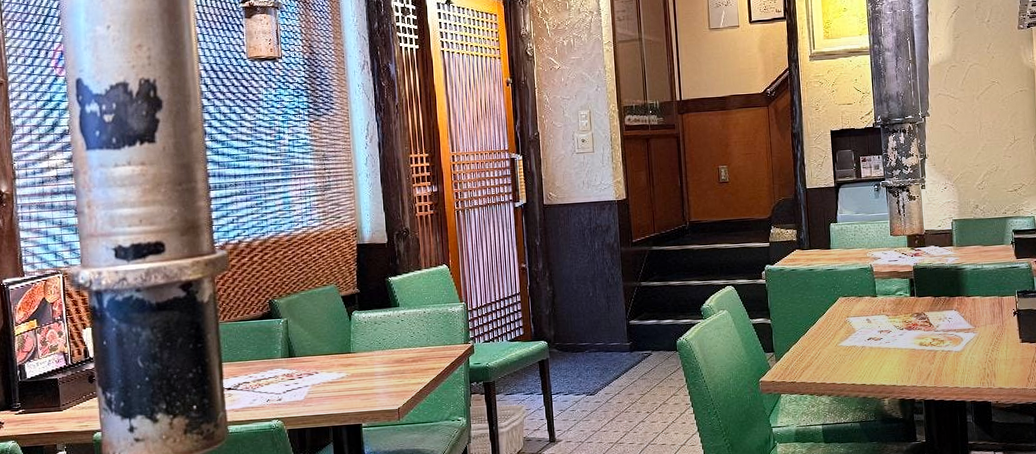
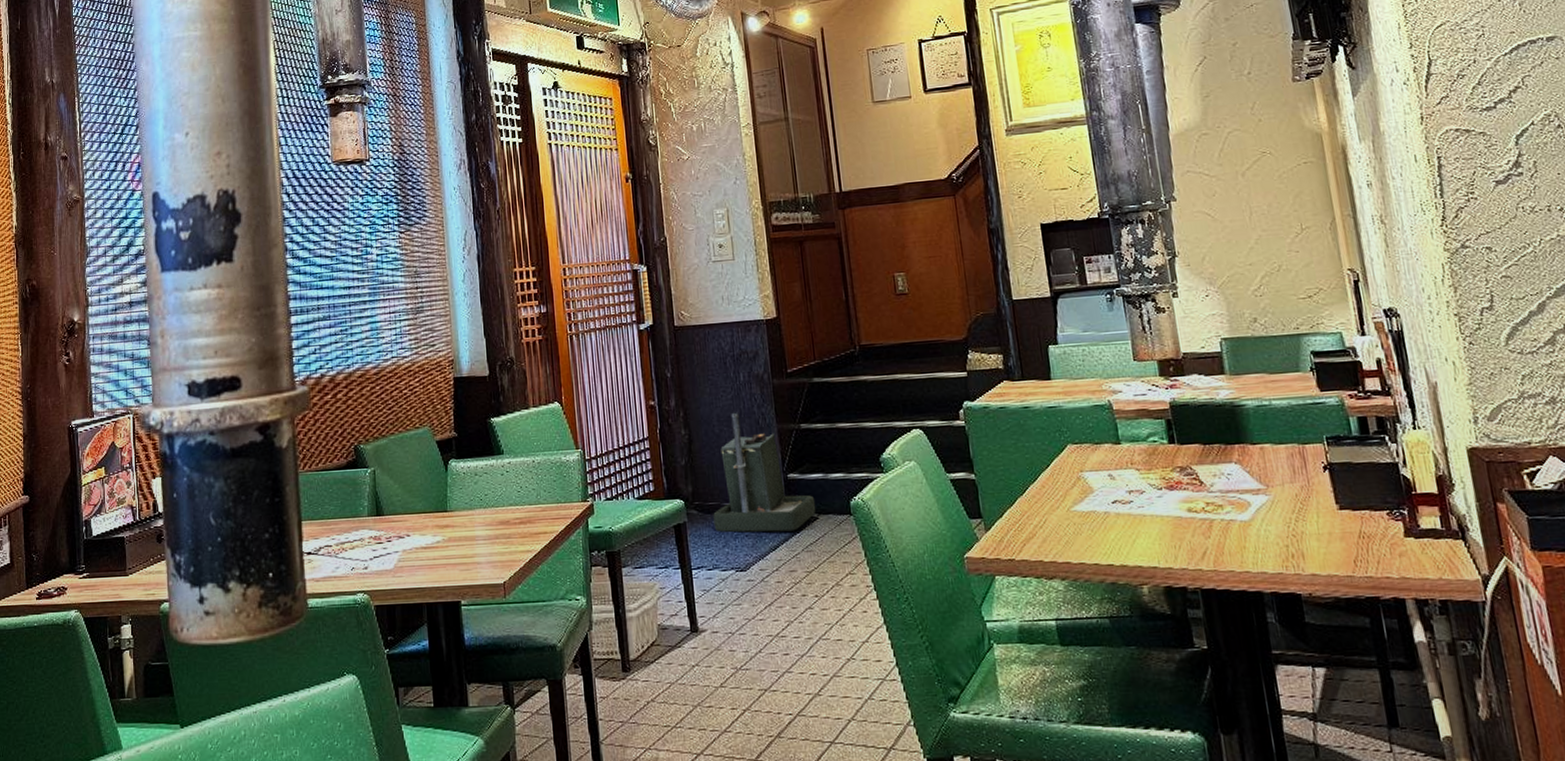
utility box: none [570,273,651,366] -> present [713,412,816,533]

